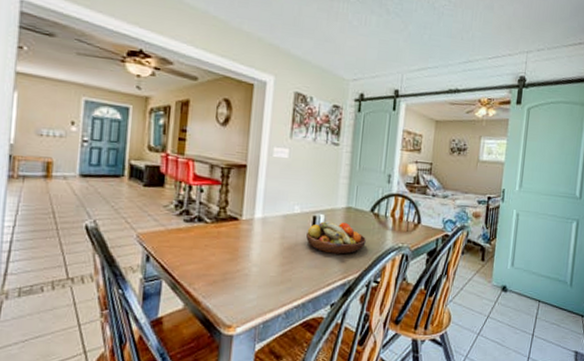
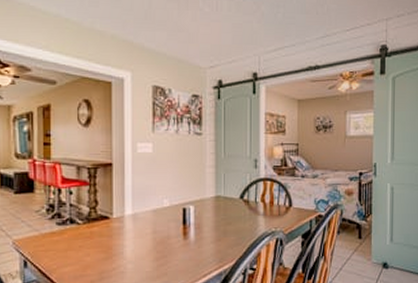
fruit bowl: present [306,220,366,254] -> none [178,211,238,244]

